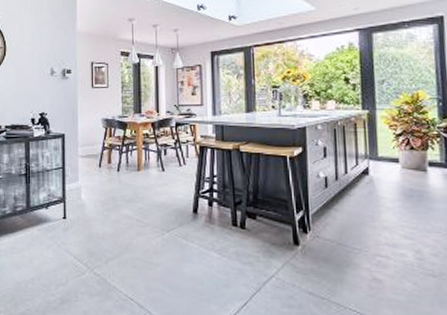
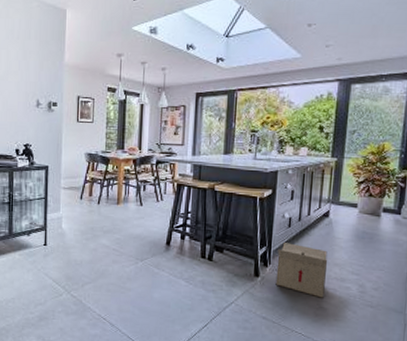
cardboard box: none [317,205,376,268] -> present [275,243,328,298]

